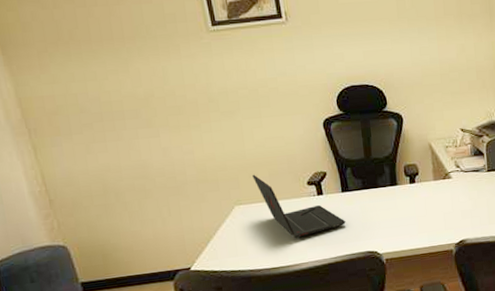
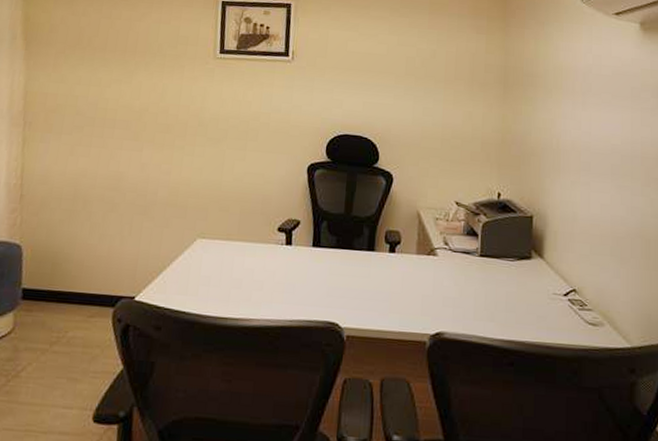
laptop: present [252,174,346,238] -> none [222,208,311,289]

